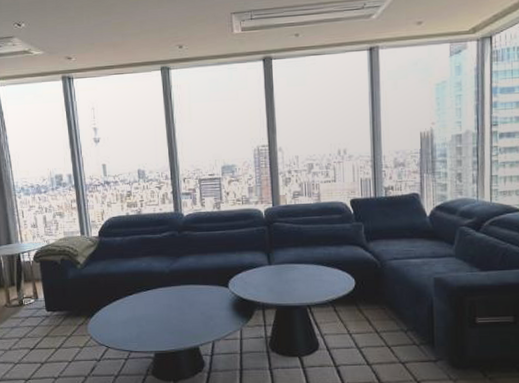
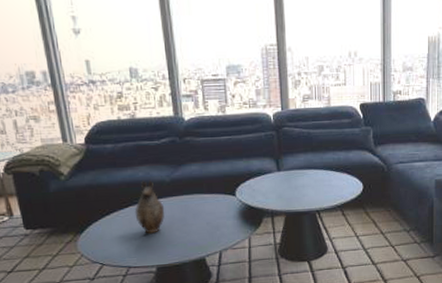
decorative vase: none [137,270,164,321] -> present [134,180,165,234]

